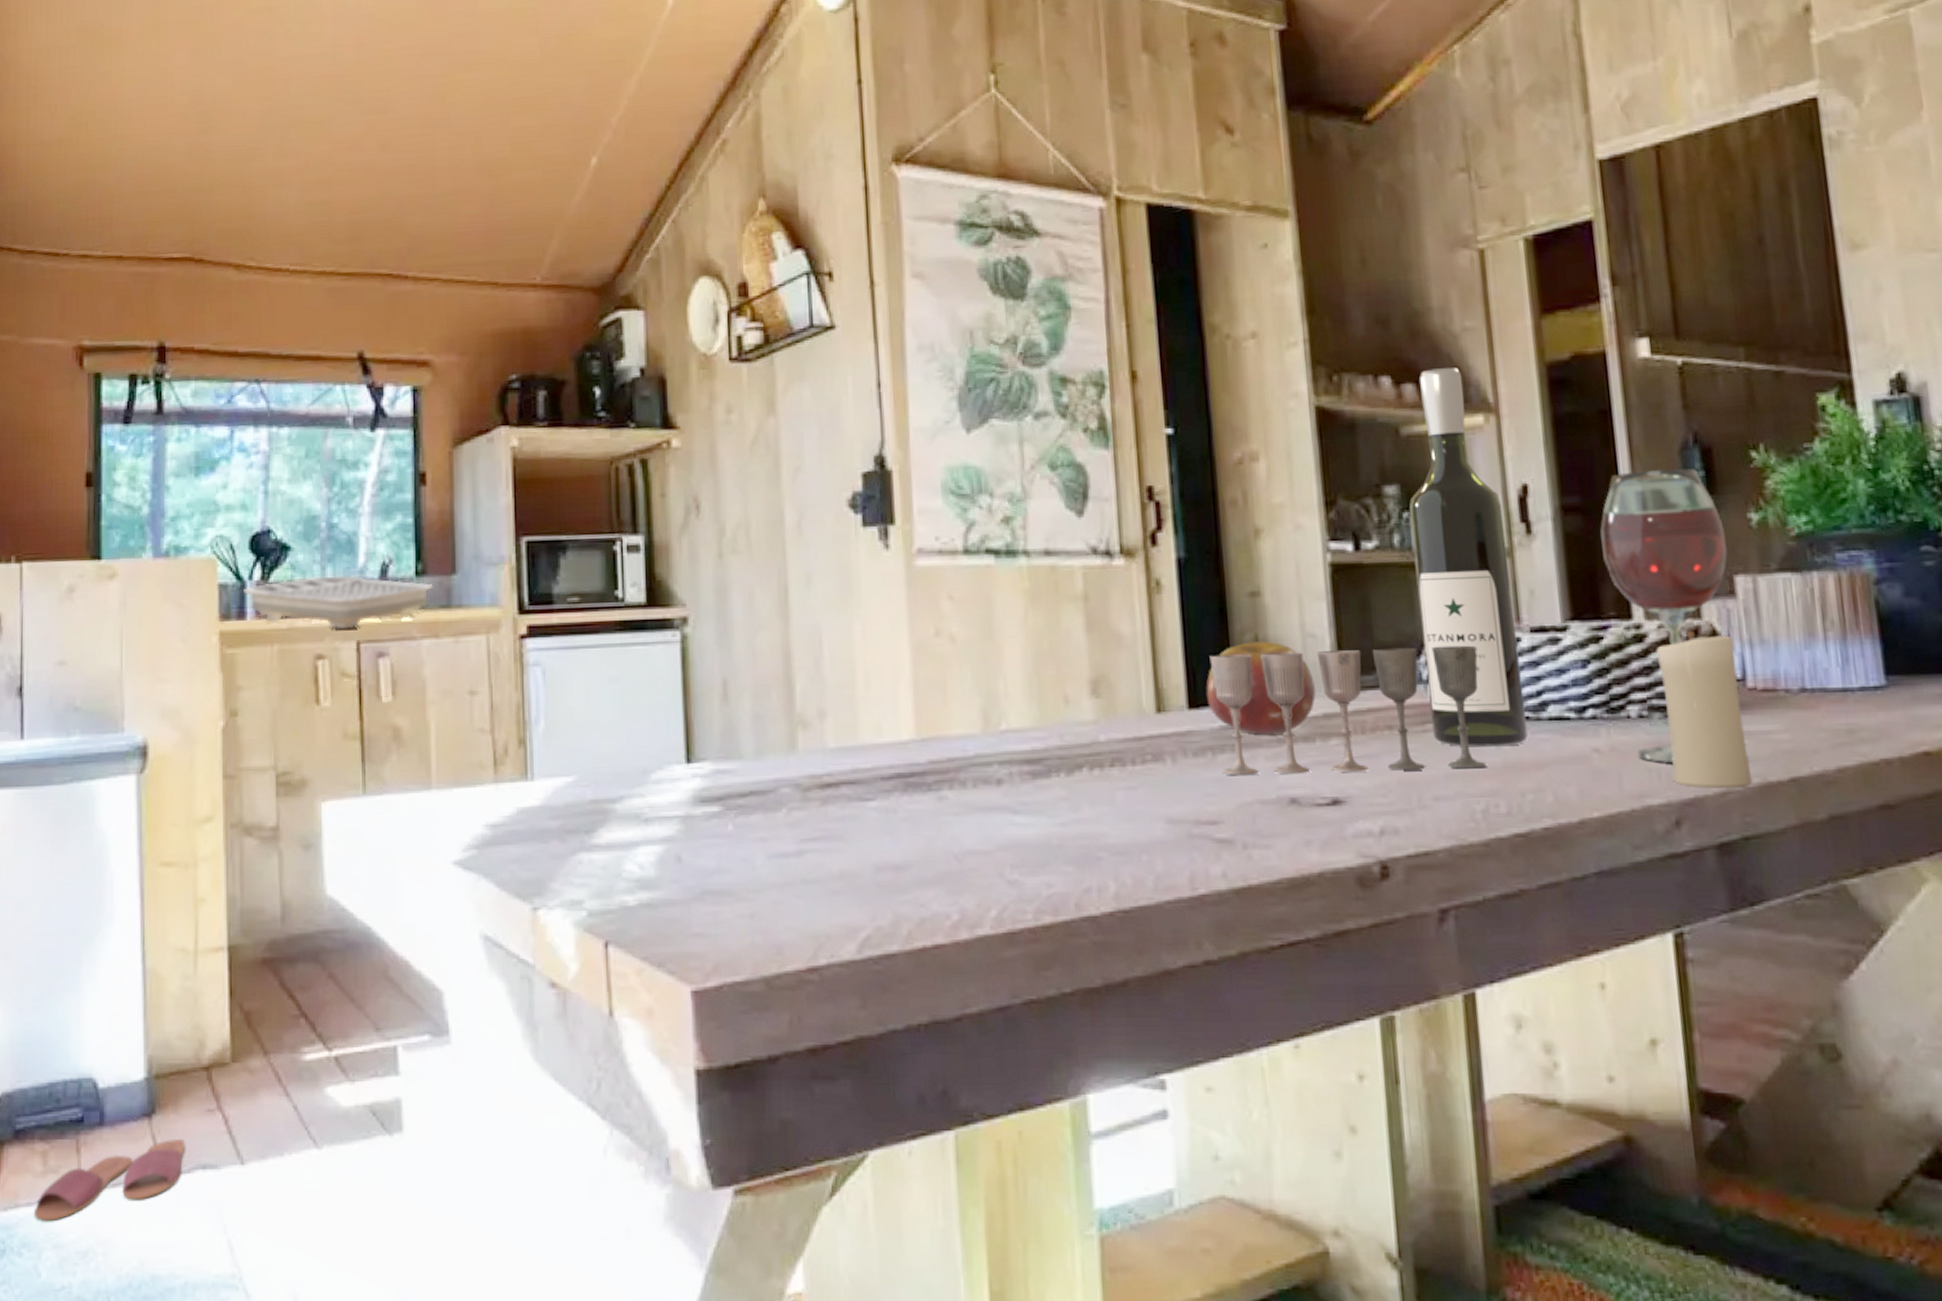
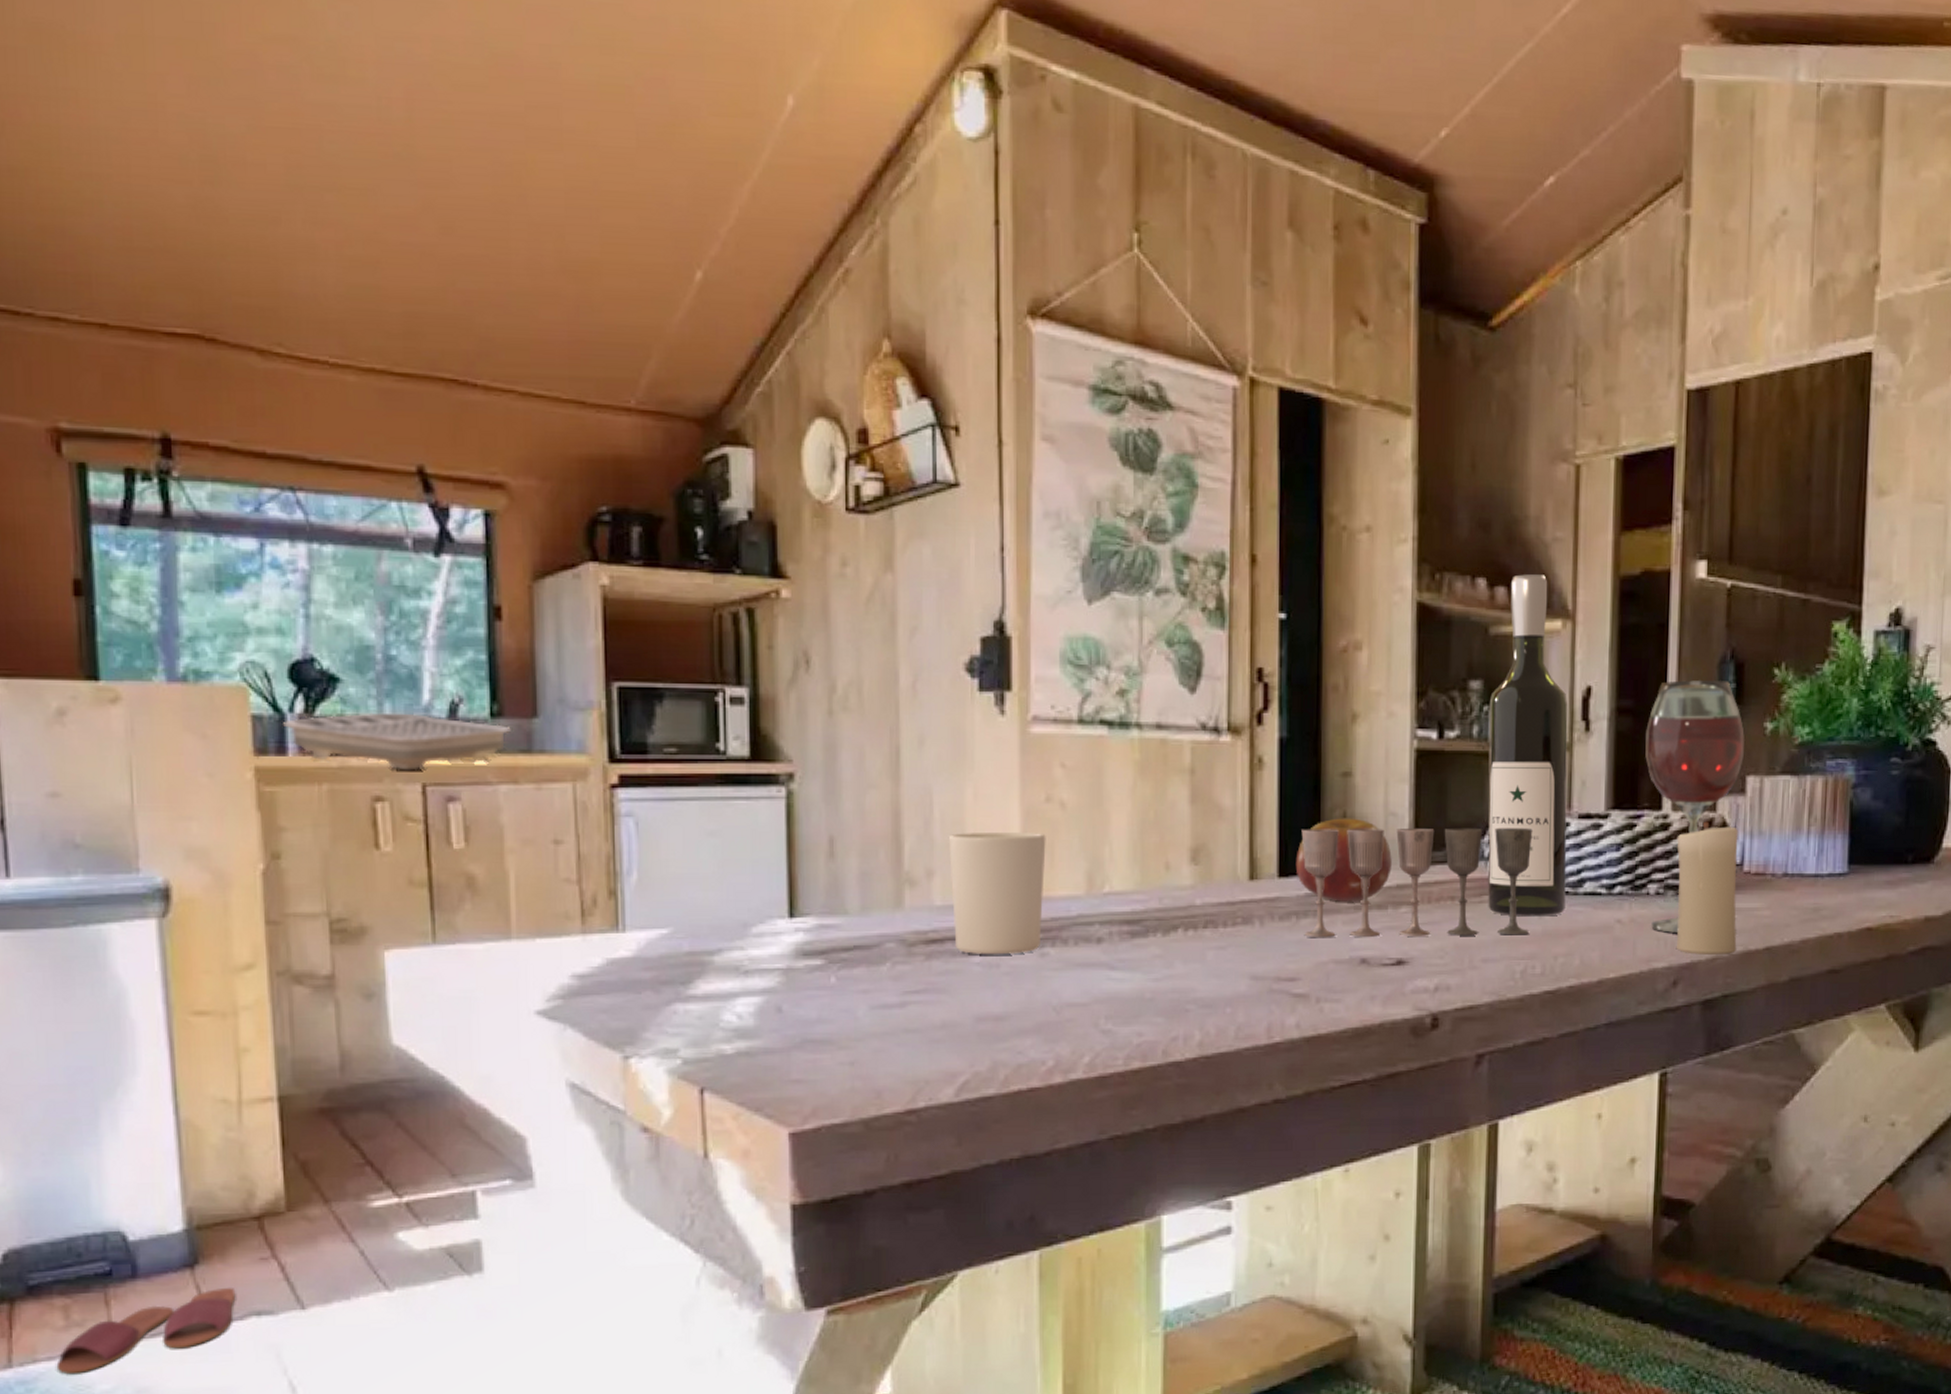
mug: none [840,668,938,798] -> present [949,831,1046,954]

